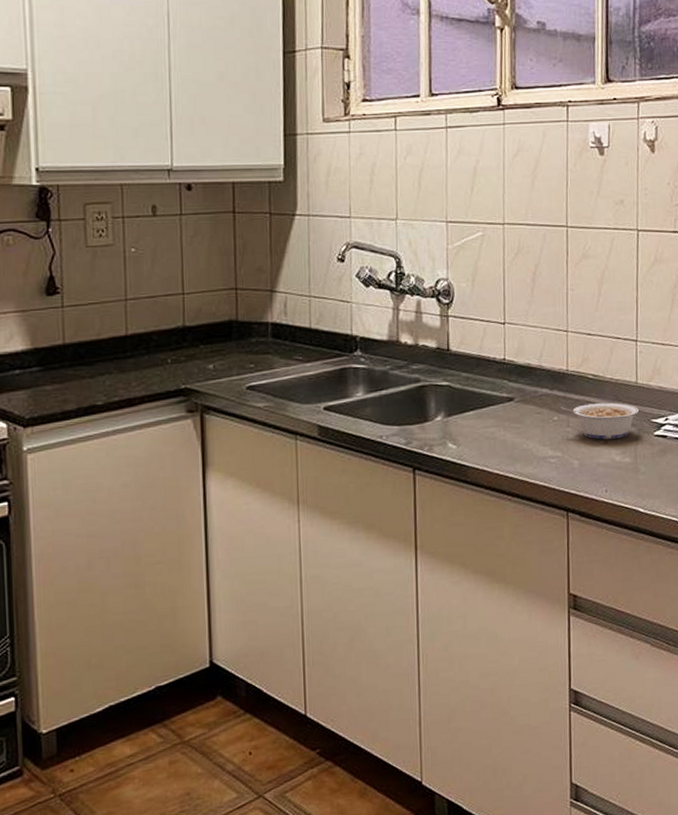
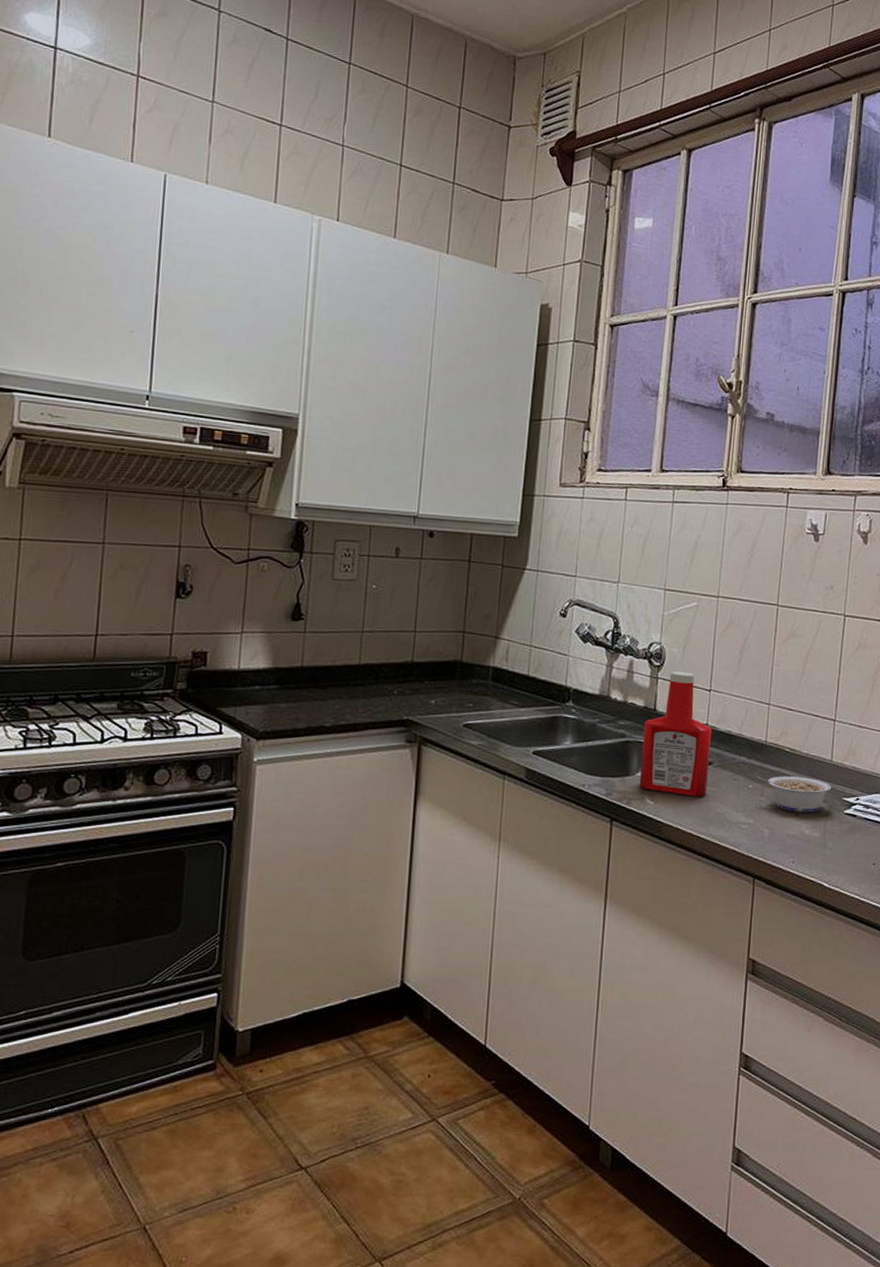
ketchup bottle: none [438,307,511,436] -> present [639,671,712,797]

